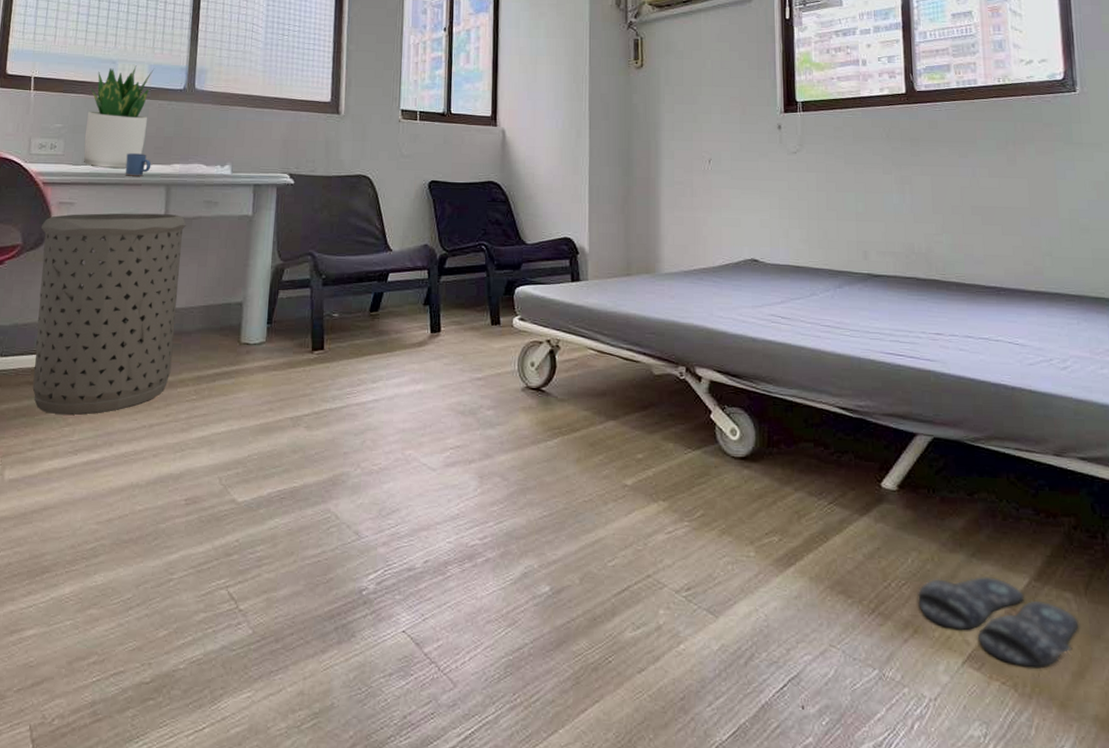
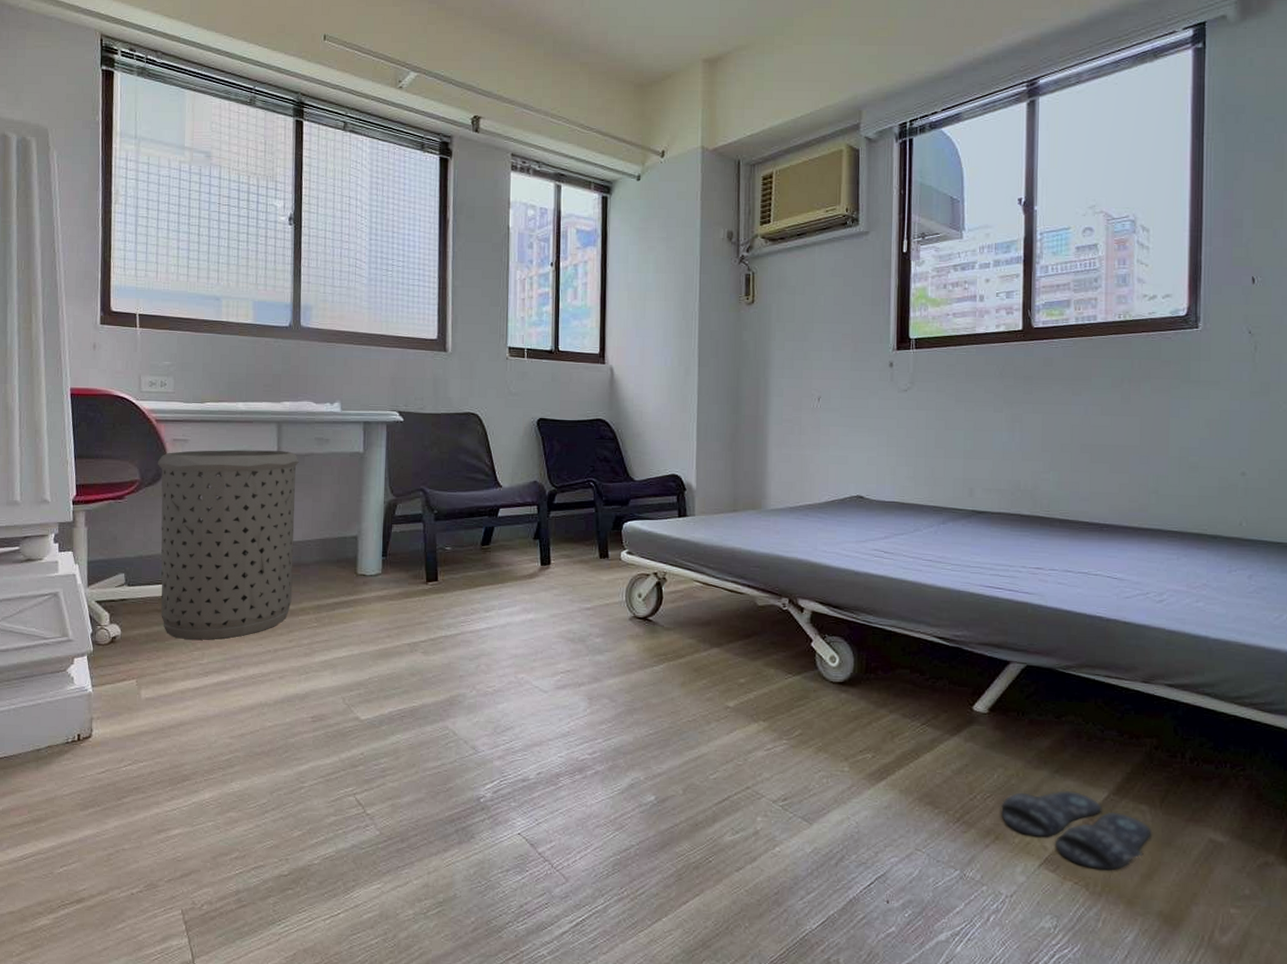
planter: present [83,65,155,168] -> none [193,302,260,406]
mug: present [125,153,152,176] -> none [236,391,262,414]

